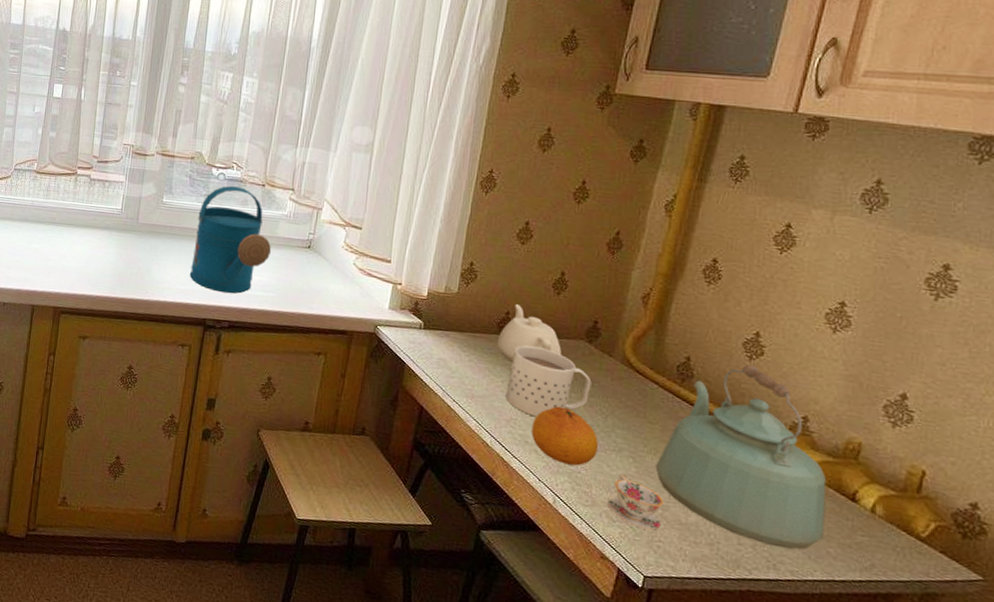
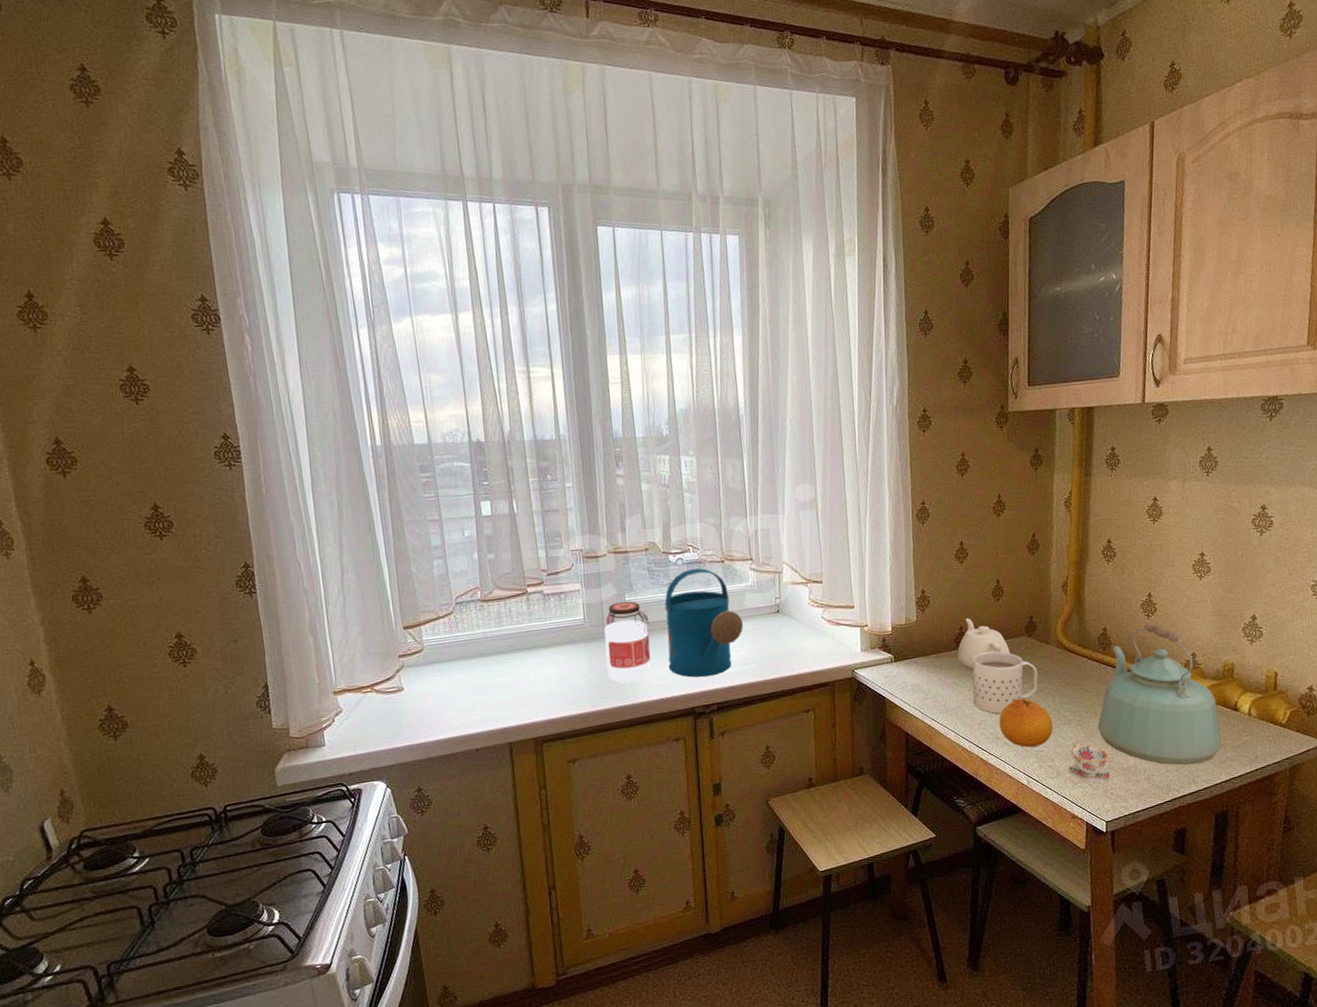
jar: none [132,201,181,280] -> present [604,601,651,684]

